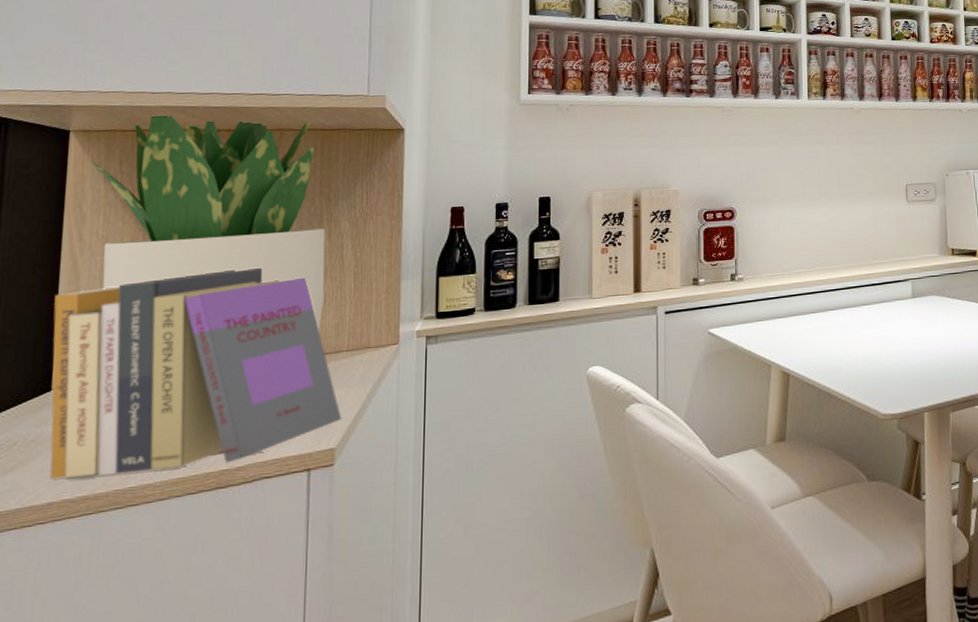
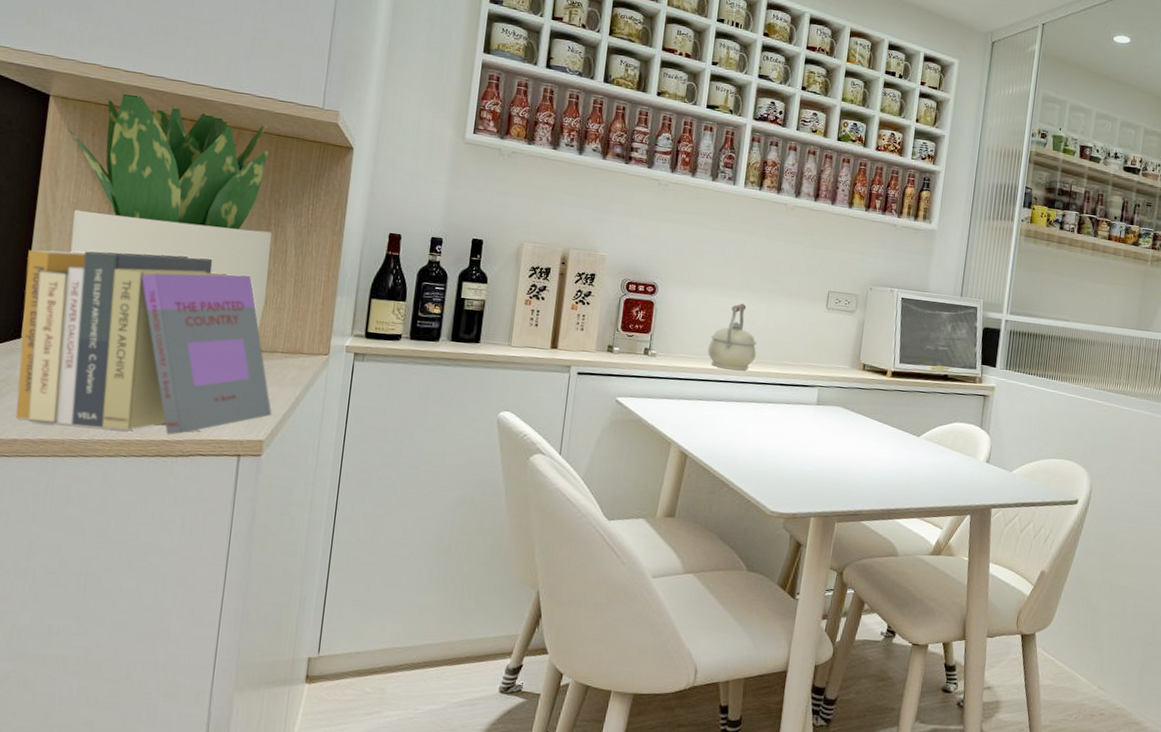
kettle: none [794,212,844,280] -> present [707,303,758,371]

